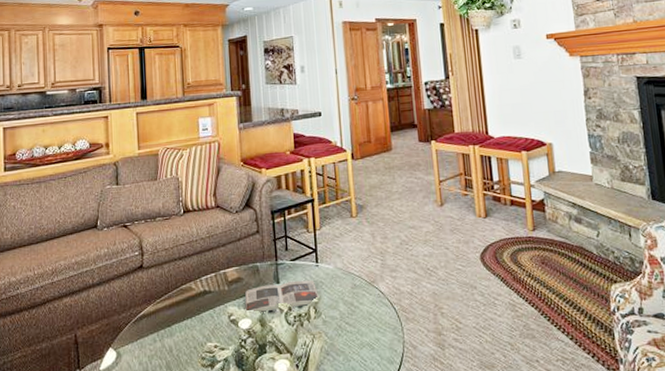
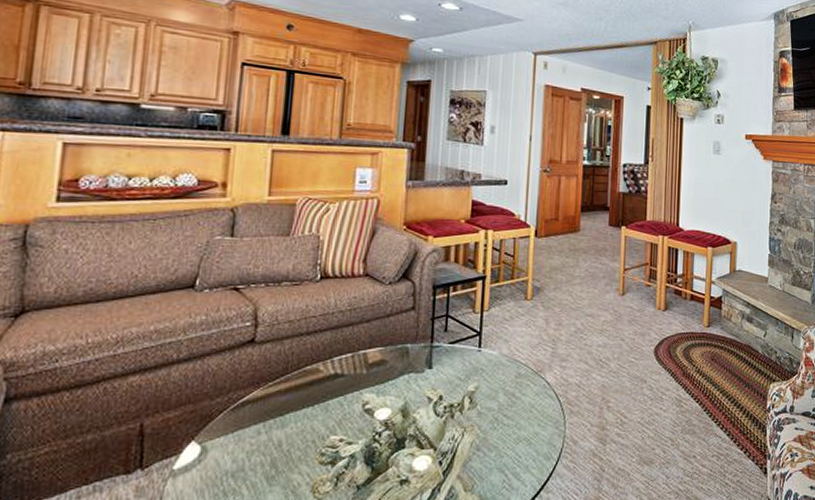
magazine: present [245,280,321,314] -> none [385,366,479,403]

